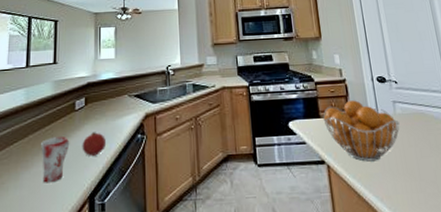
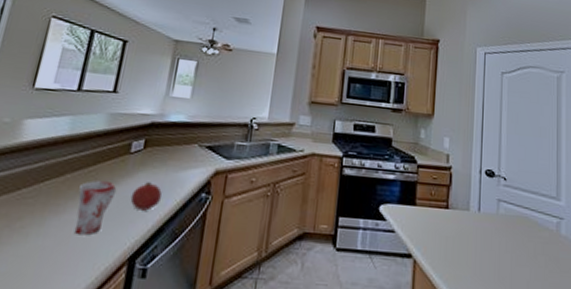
fruit basket: present [323,100,400,162] -> none [419,191,500,263]

